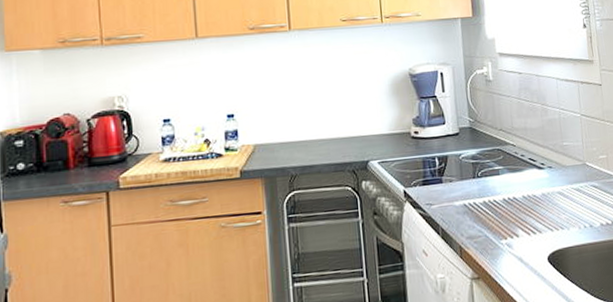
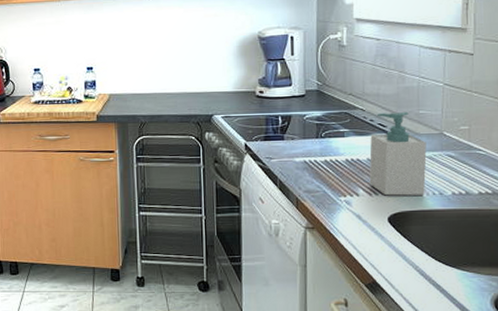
soap bottle: none [523,145,578,234] -> present [369,112,427,196]

